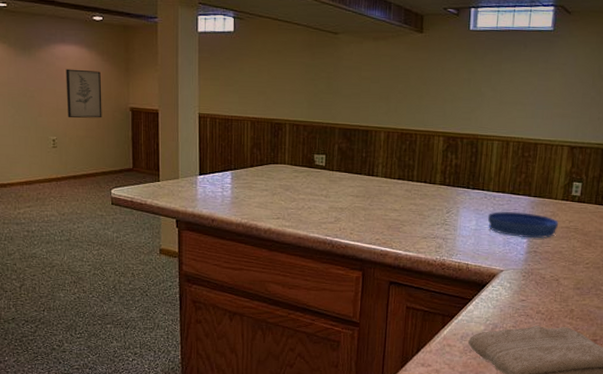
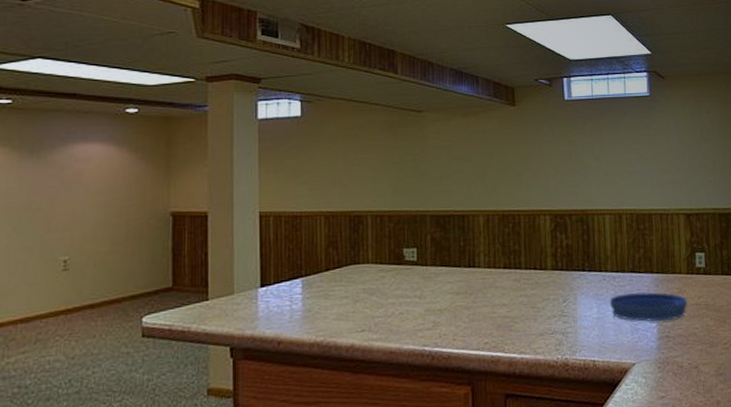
wall art: present [65,68,102,118] -> none [85,171,134,232]

